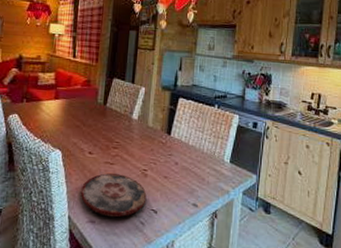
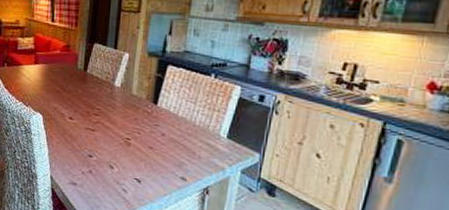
plate: present [80,173,147,217] -> none [61,139,130,182]

